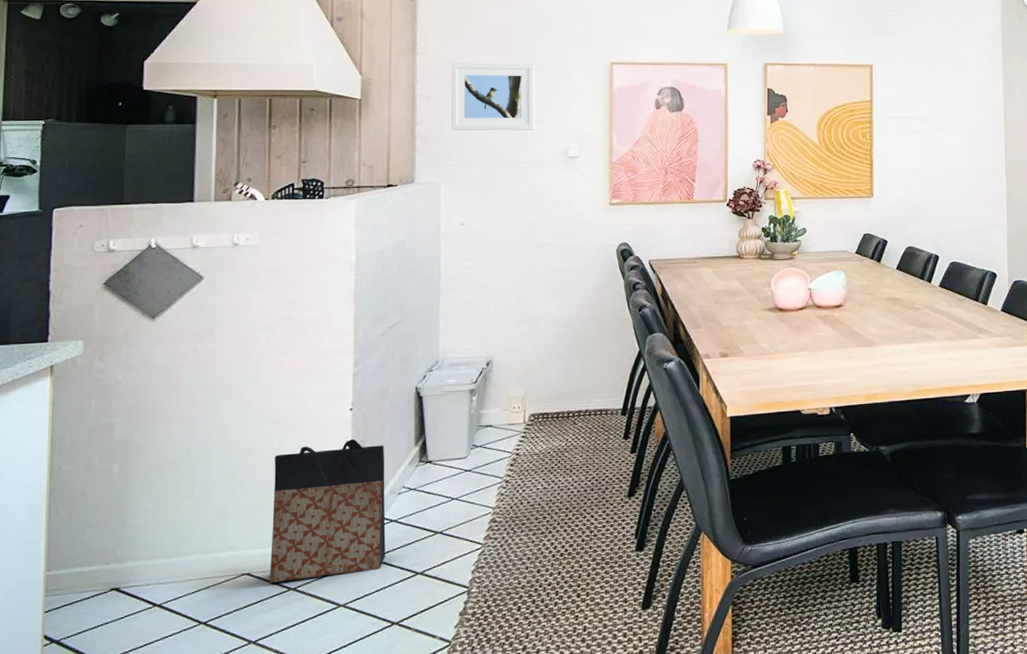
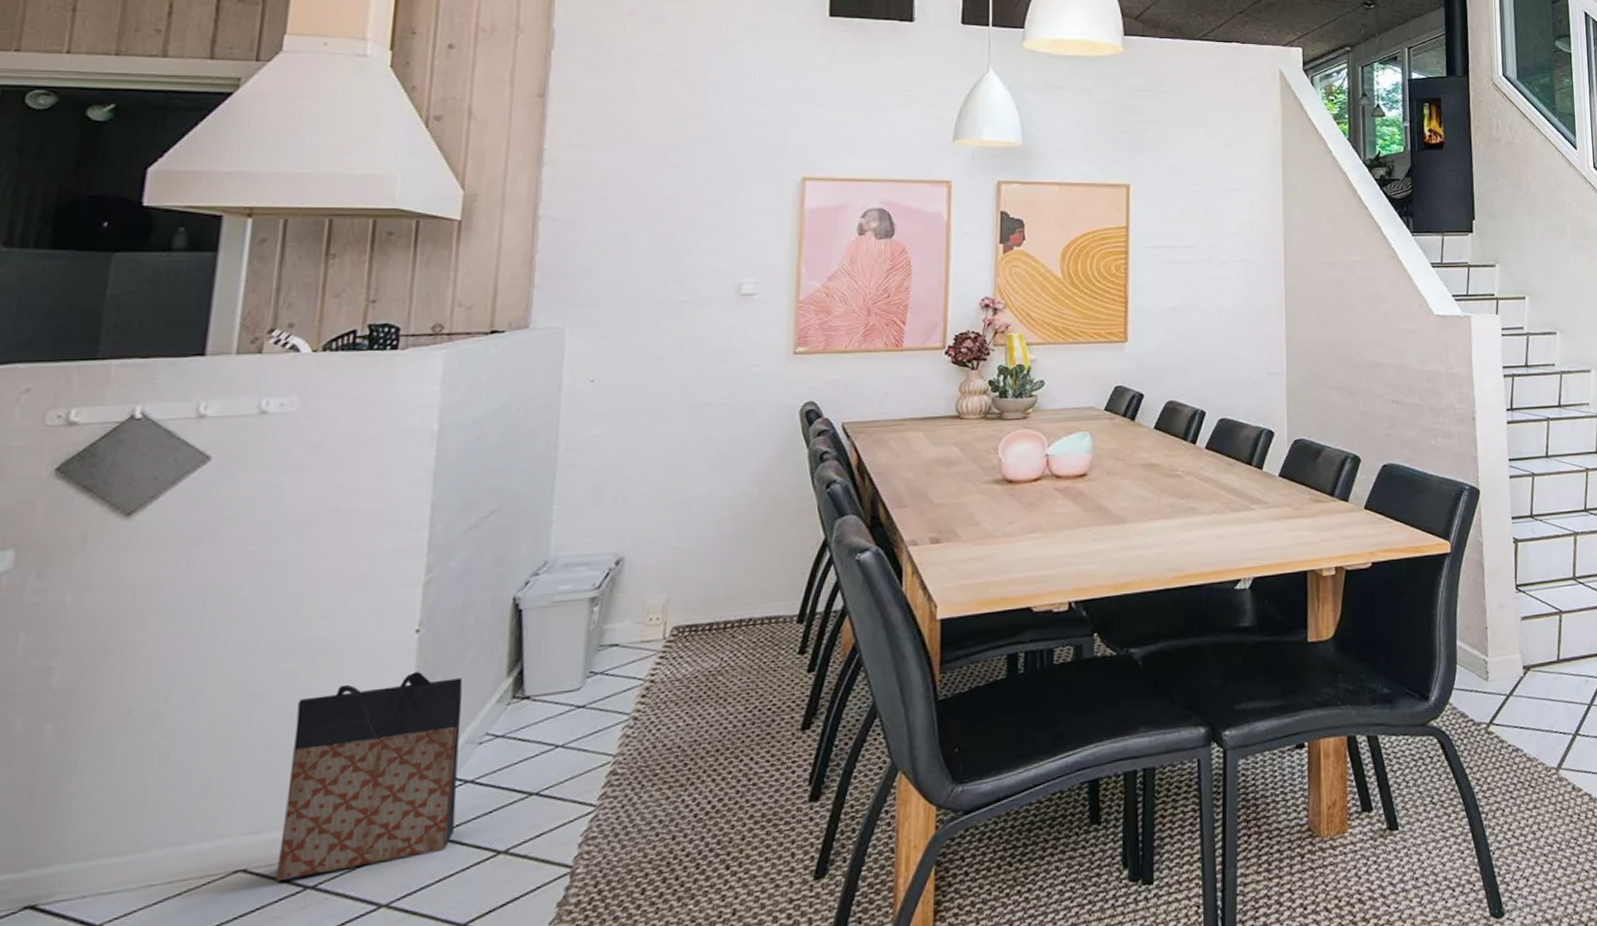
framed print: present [450,62,535,131] -> none [584,176,703,262]

